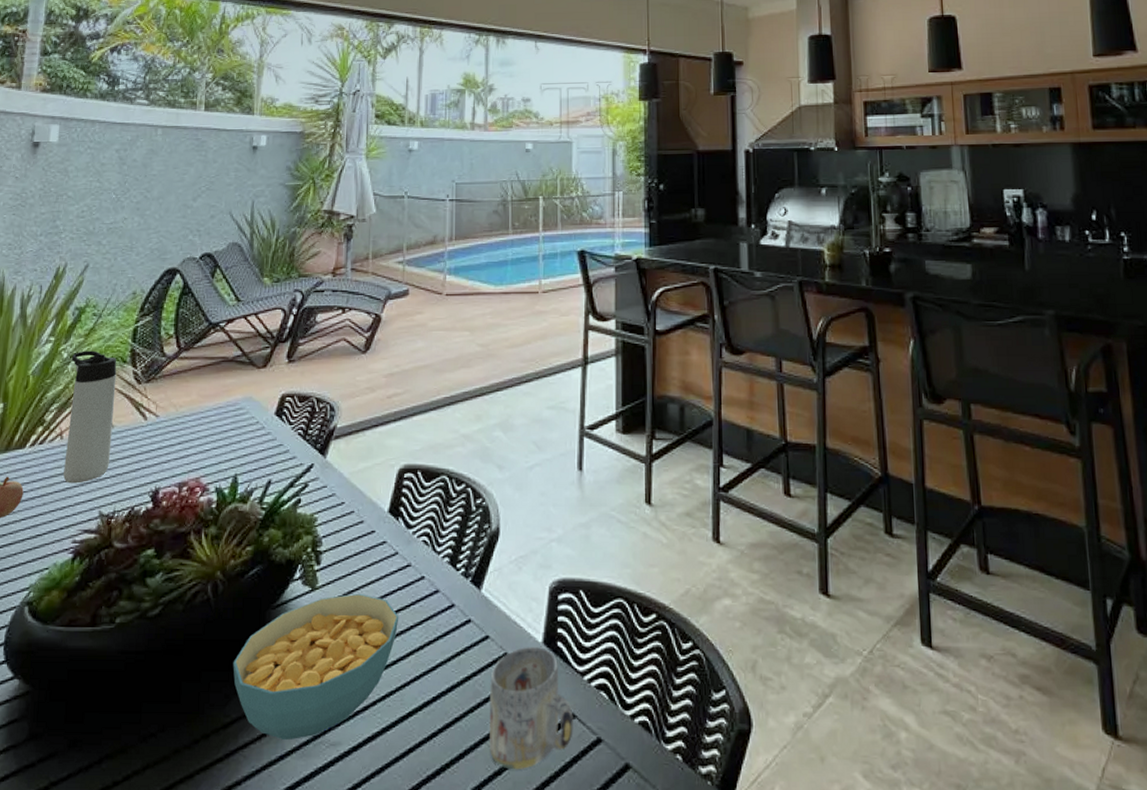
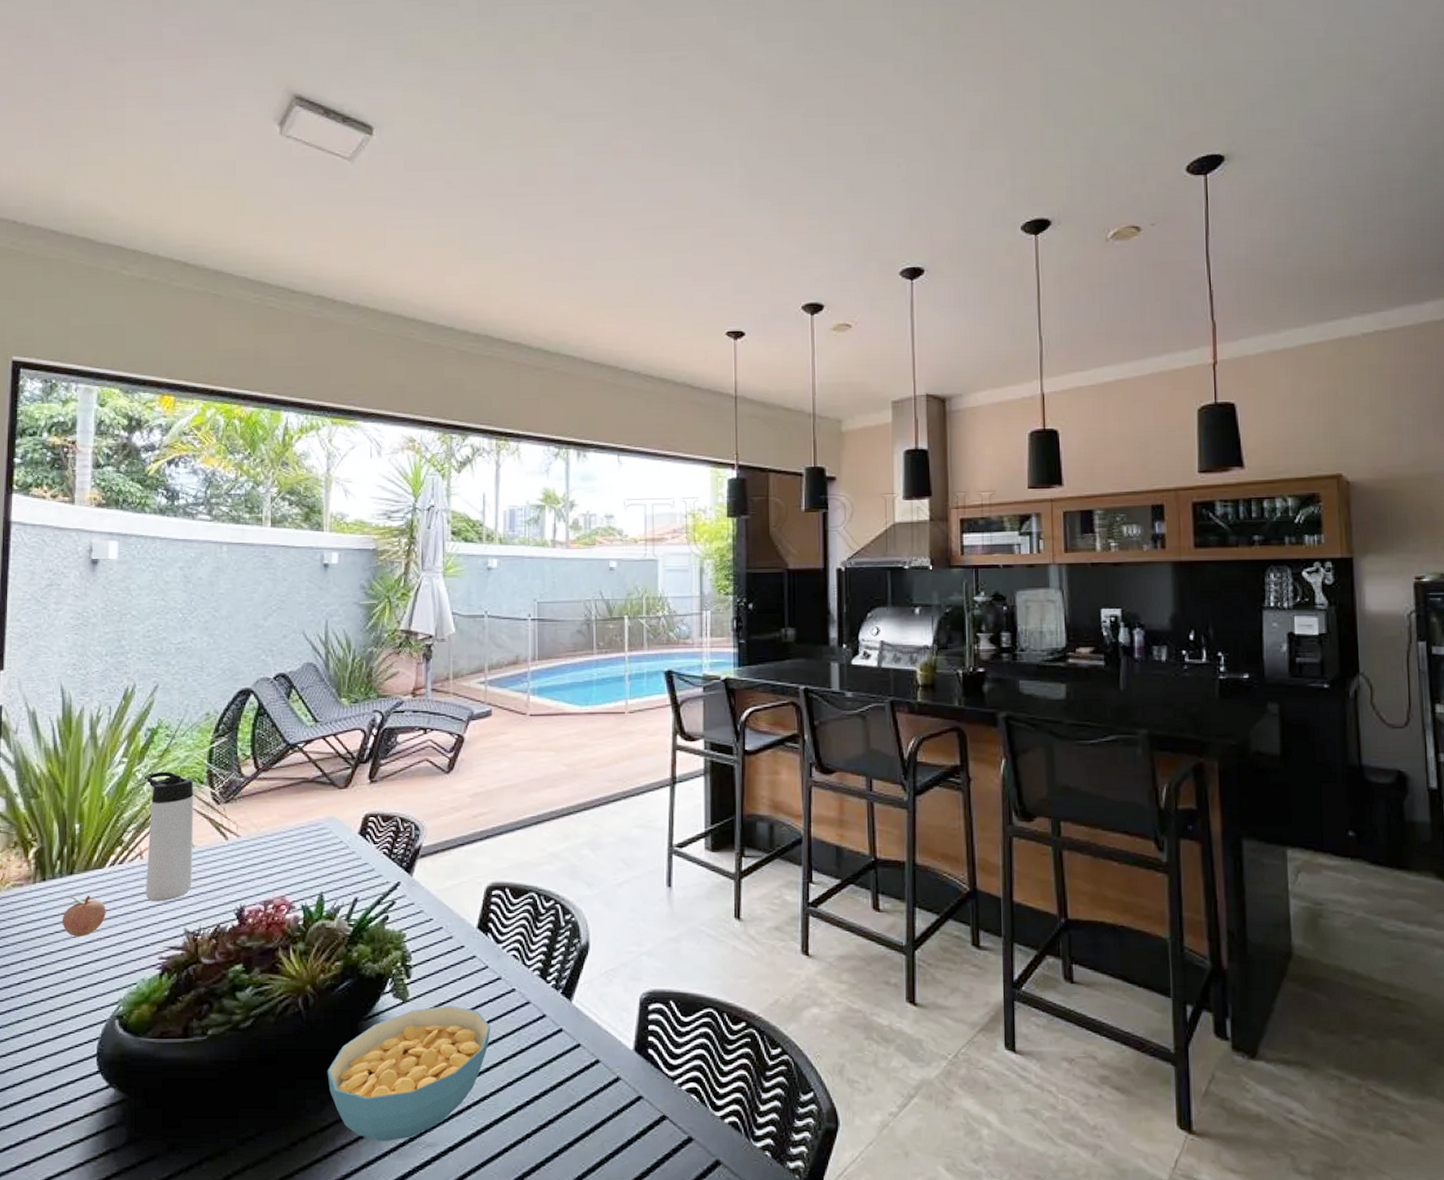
mug: present [489,647,573,770] -> none [581,1054,665,1167]

